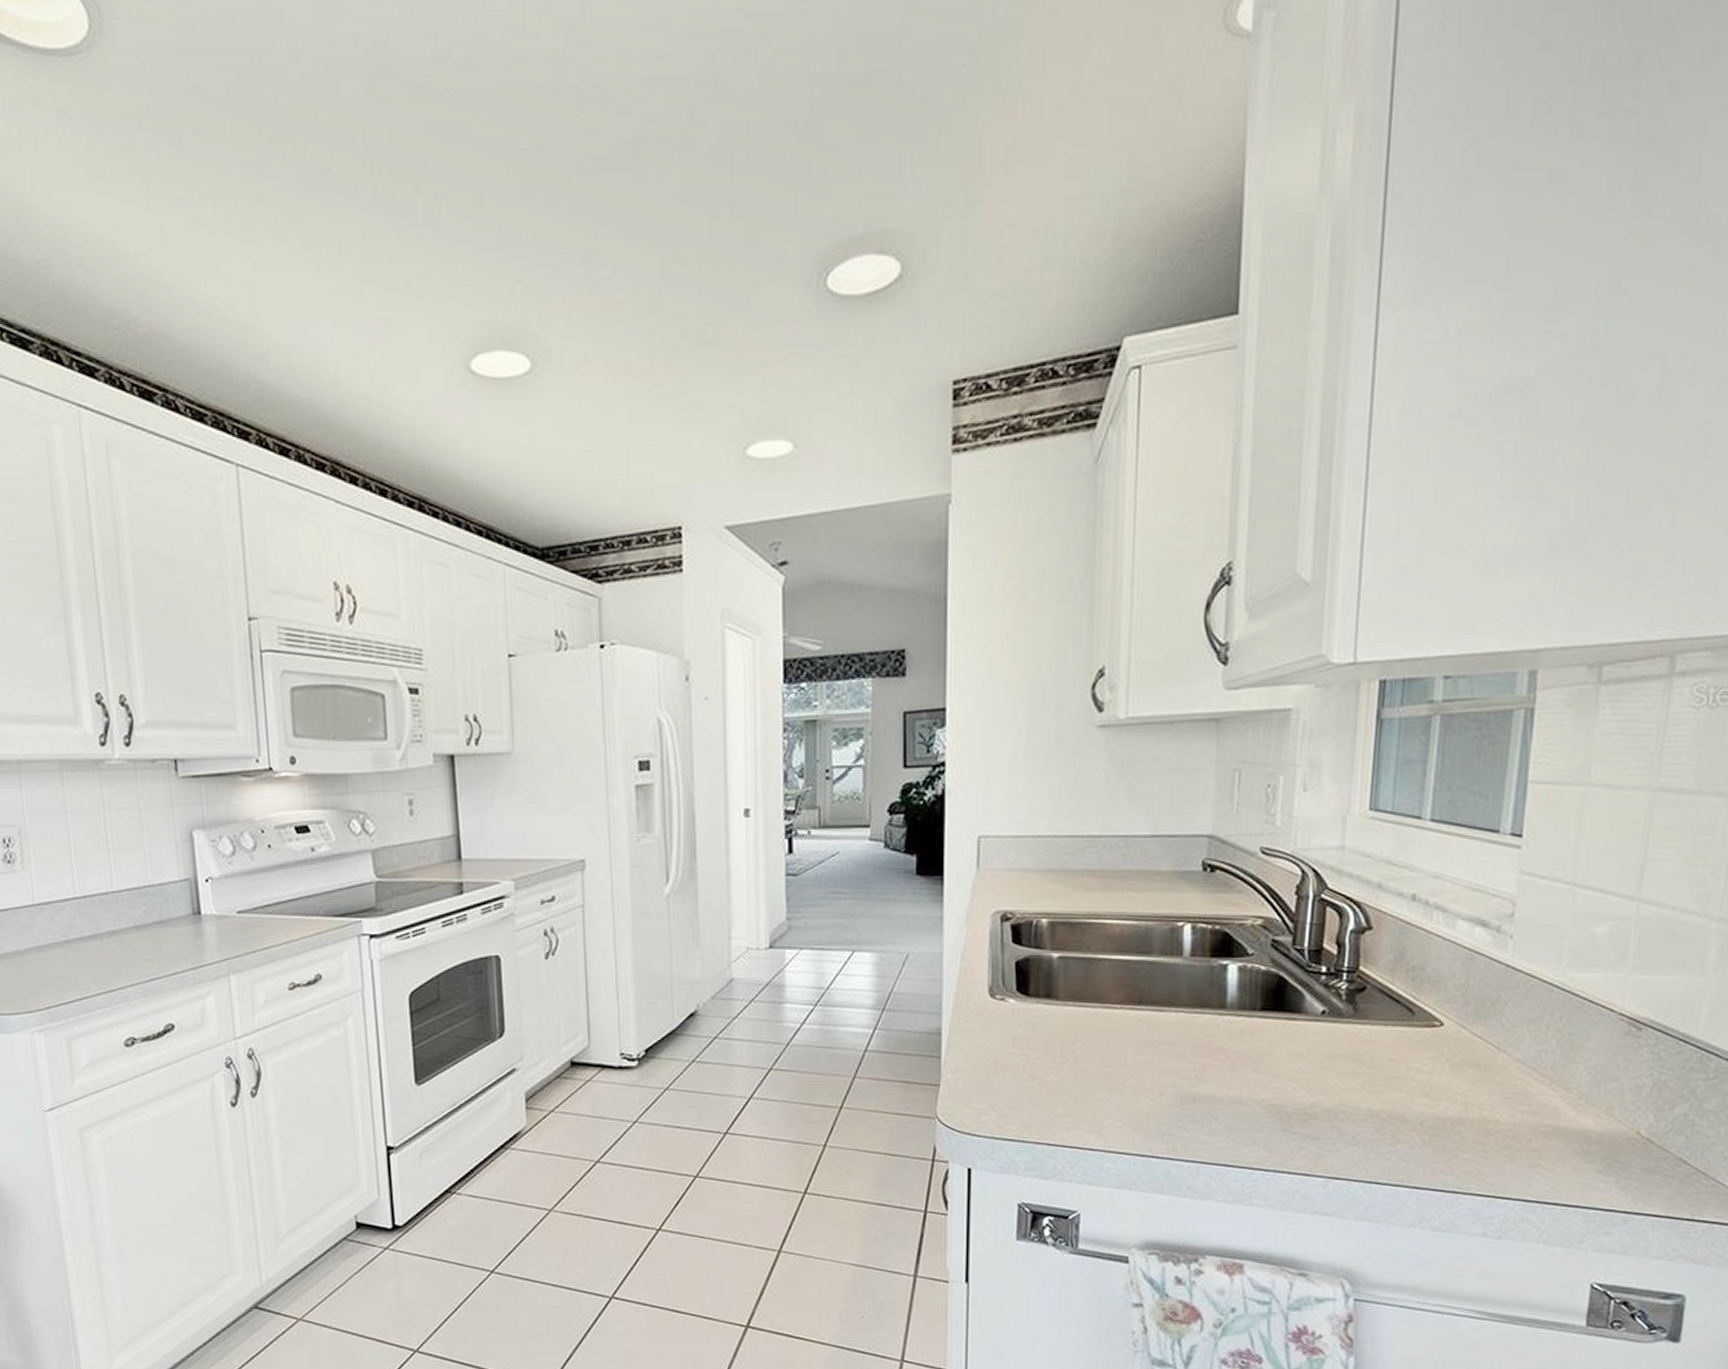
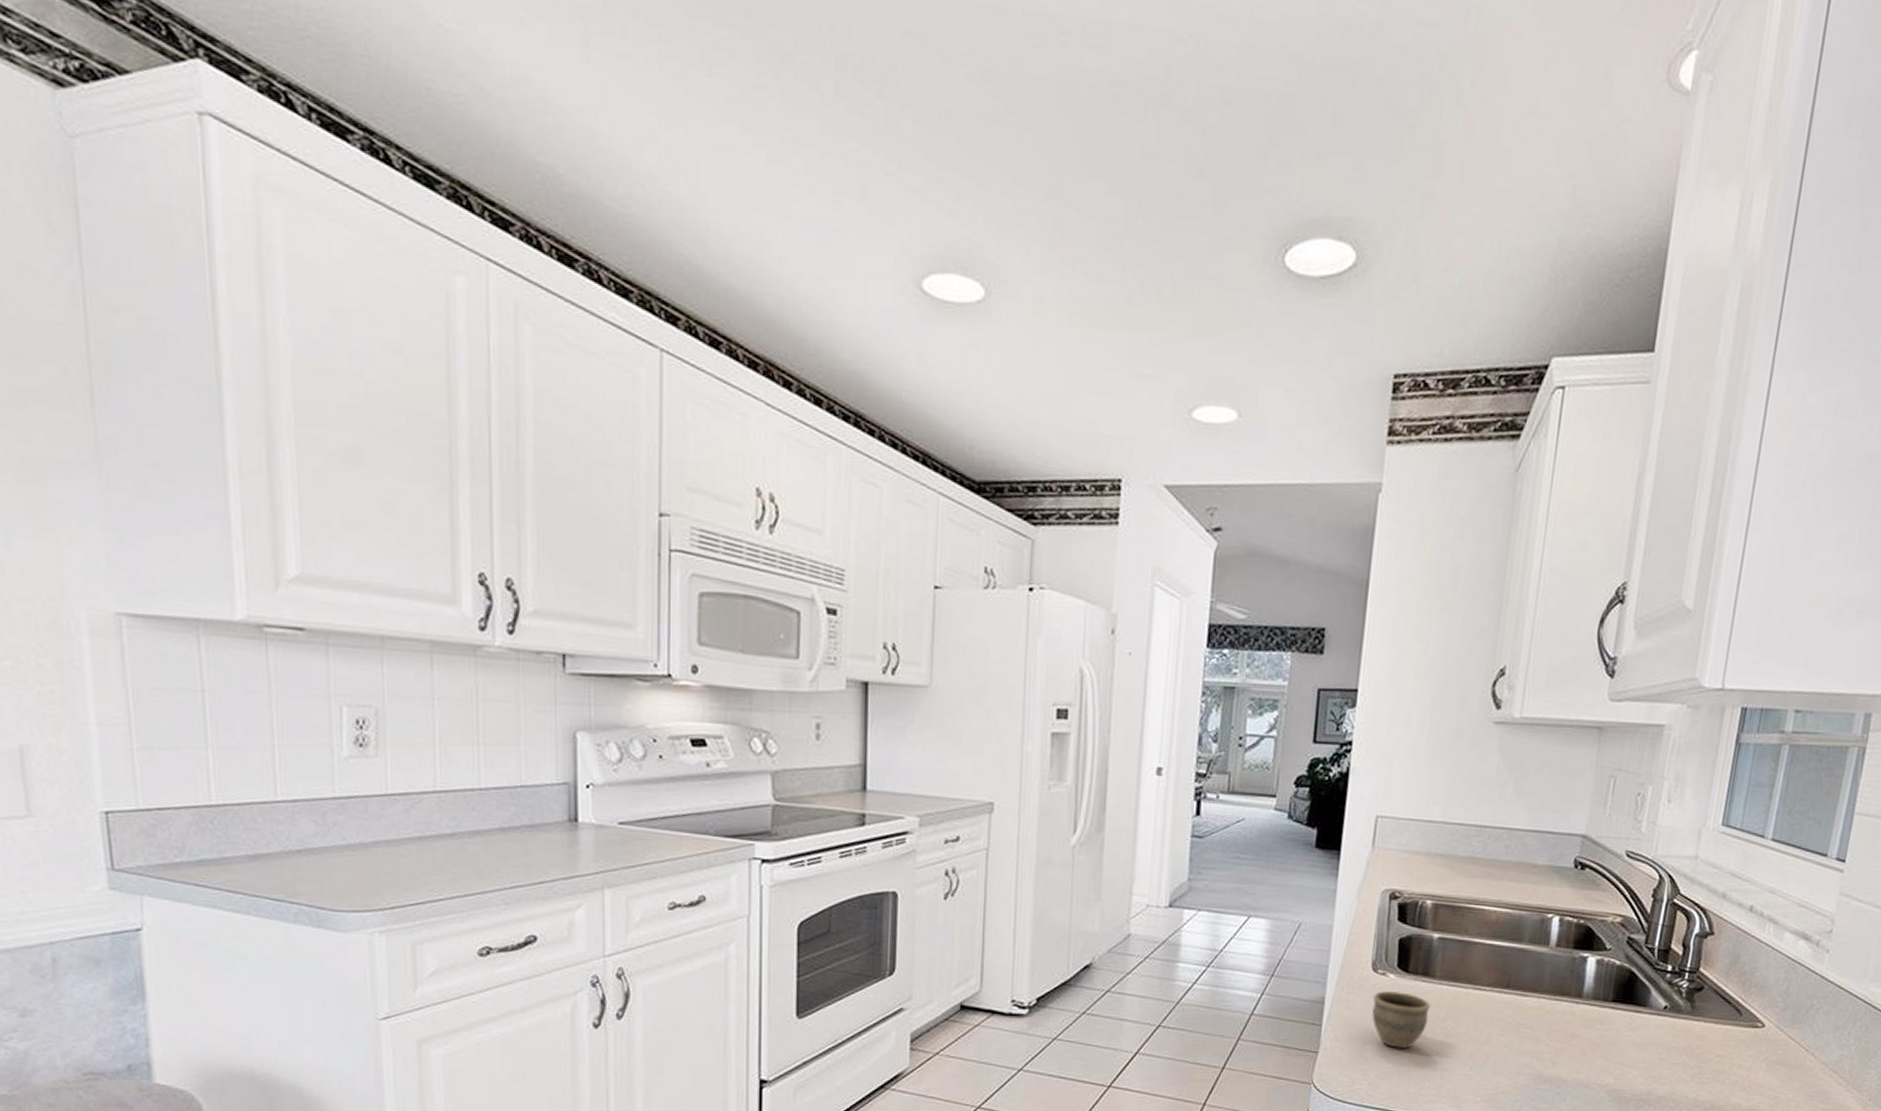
cup: none [993,1017,1057,1076] -> present [1371,991,1431,1049]

